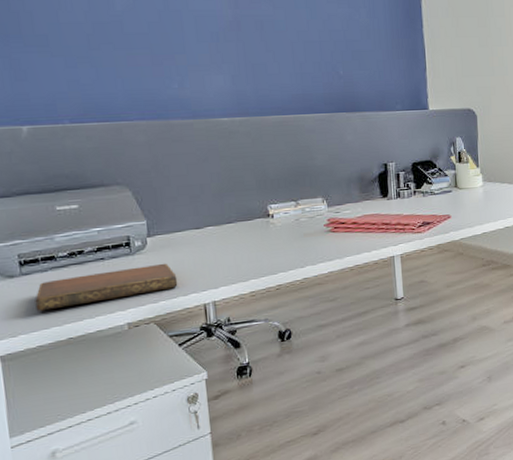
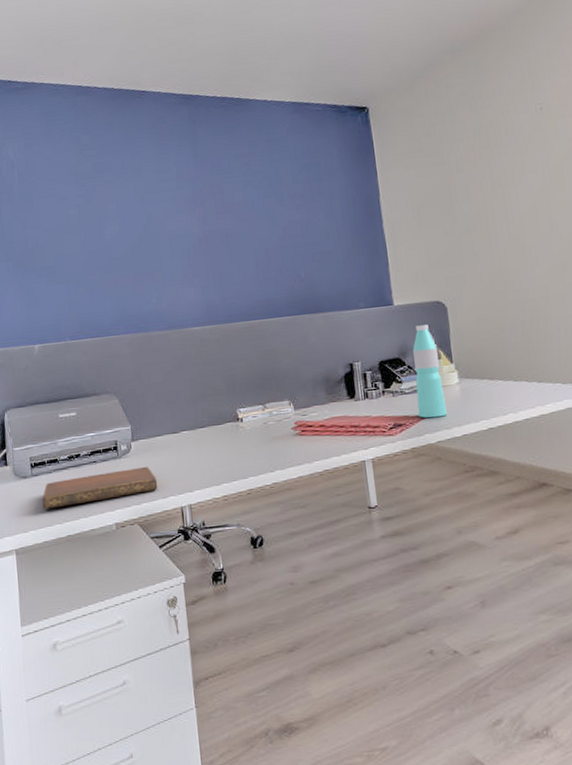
water bottle: none [444,130,471,217] -> present [413,324,448,418]

